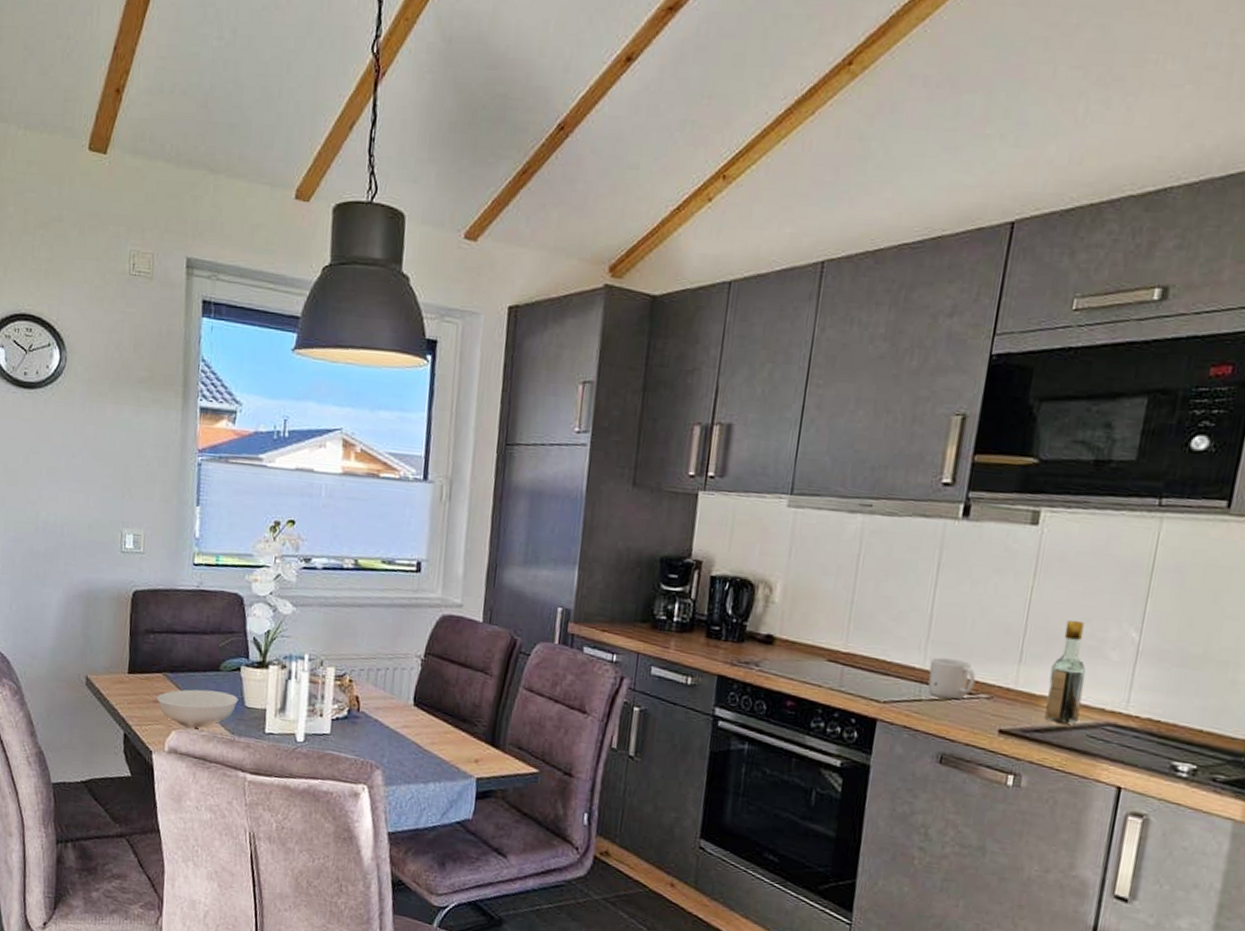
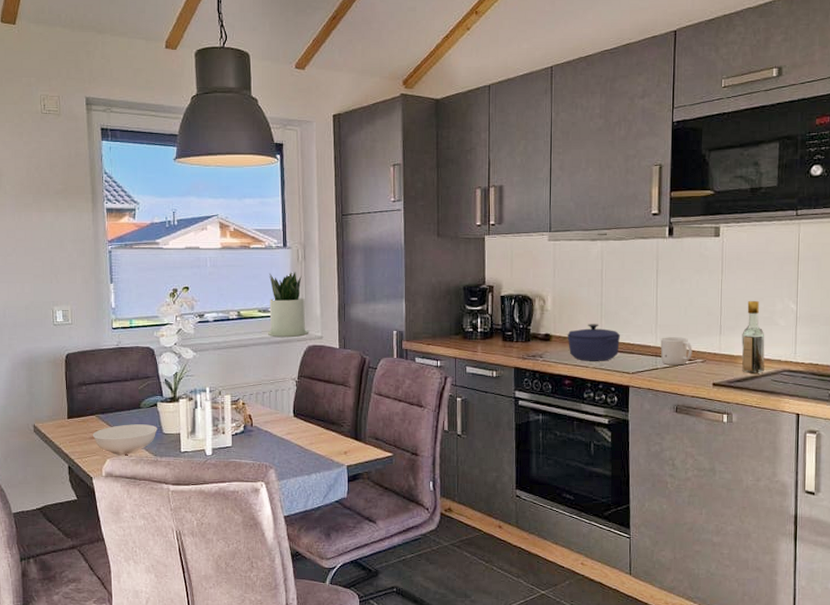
planter: none [390,512,446,602] -> present [267,272,309,338]
cooking pot: none [797,626,873,681] -> present [567,323,620,361]

